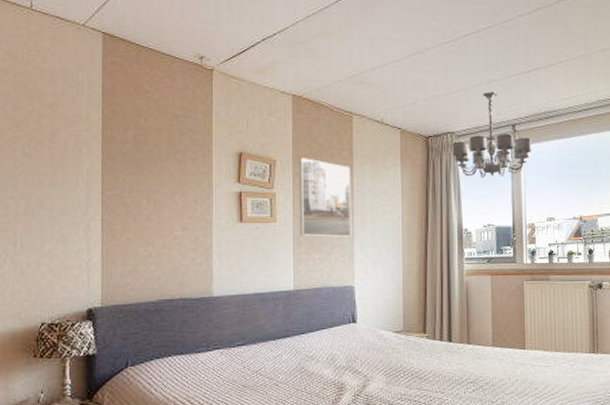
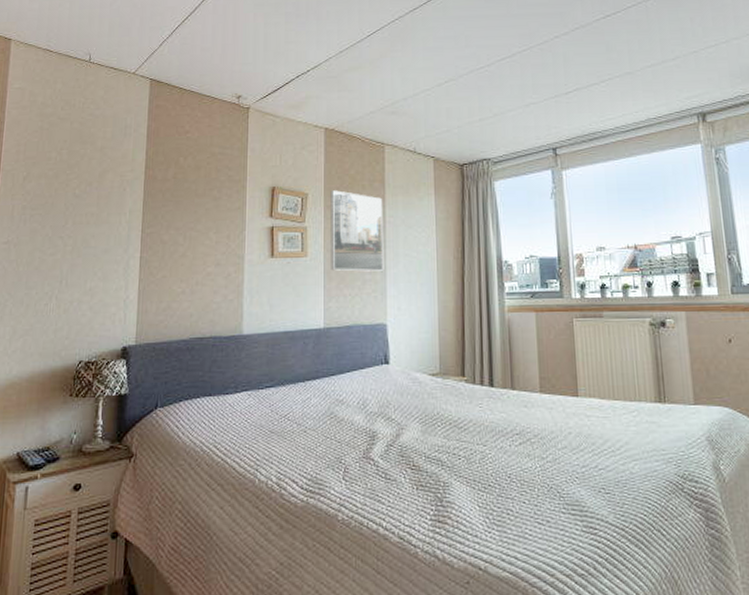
chandelier: present [452,91,531,178] -> none [488,115,575,206]

